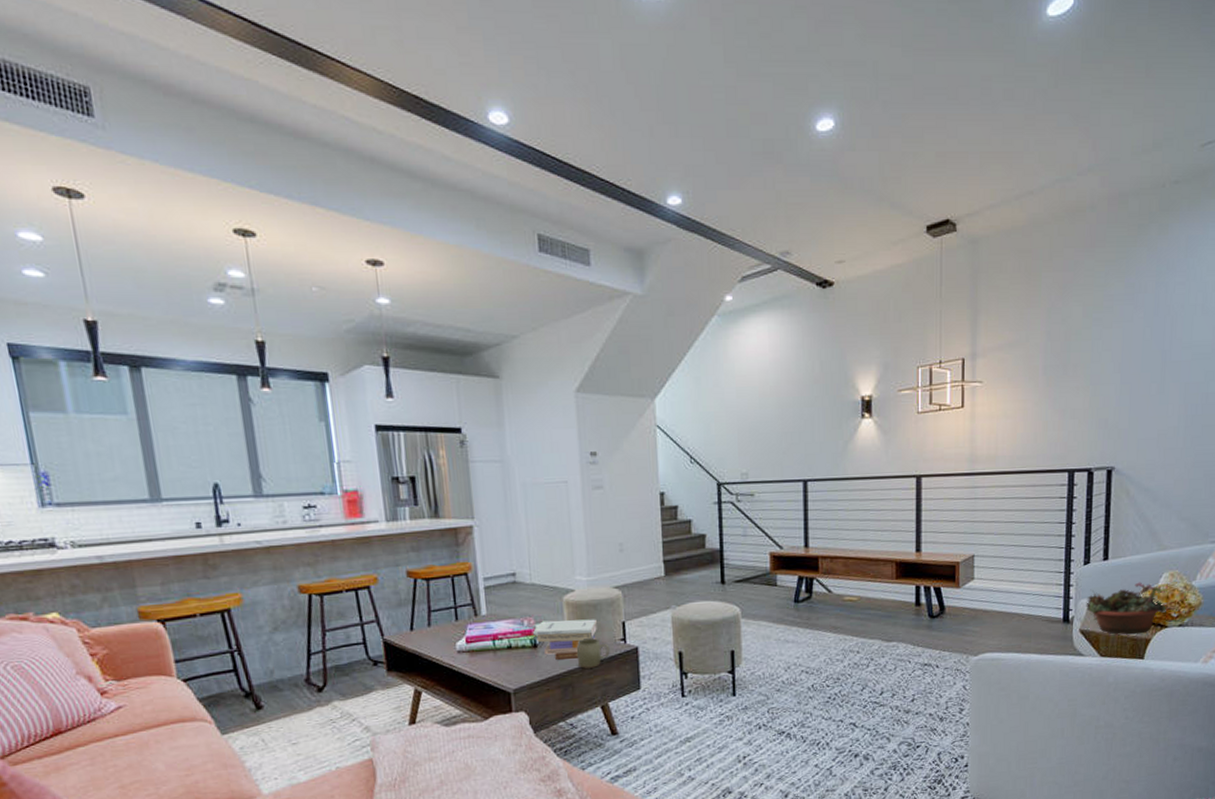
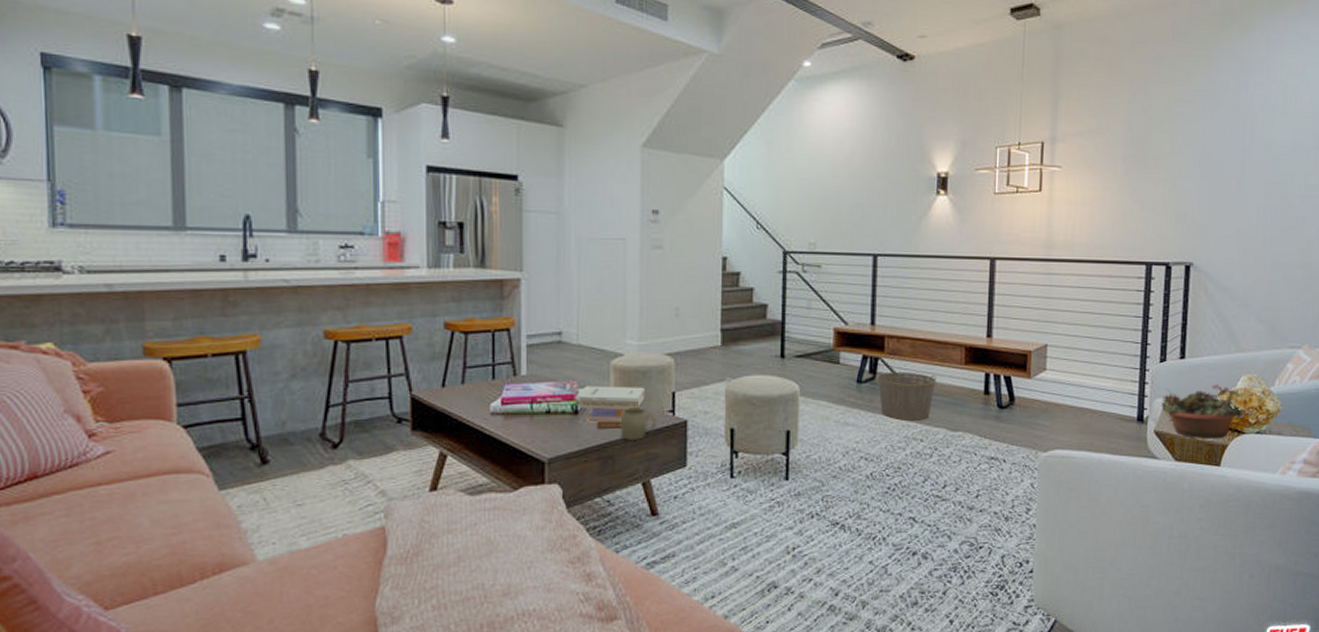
basket: none [813,589,869,635] -> present [877,371,936,421]

